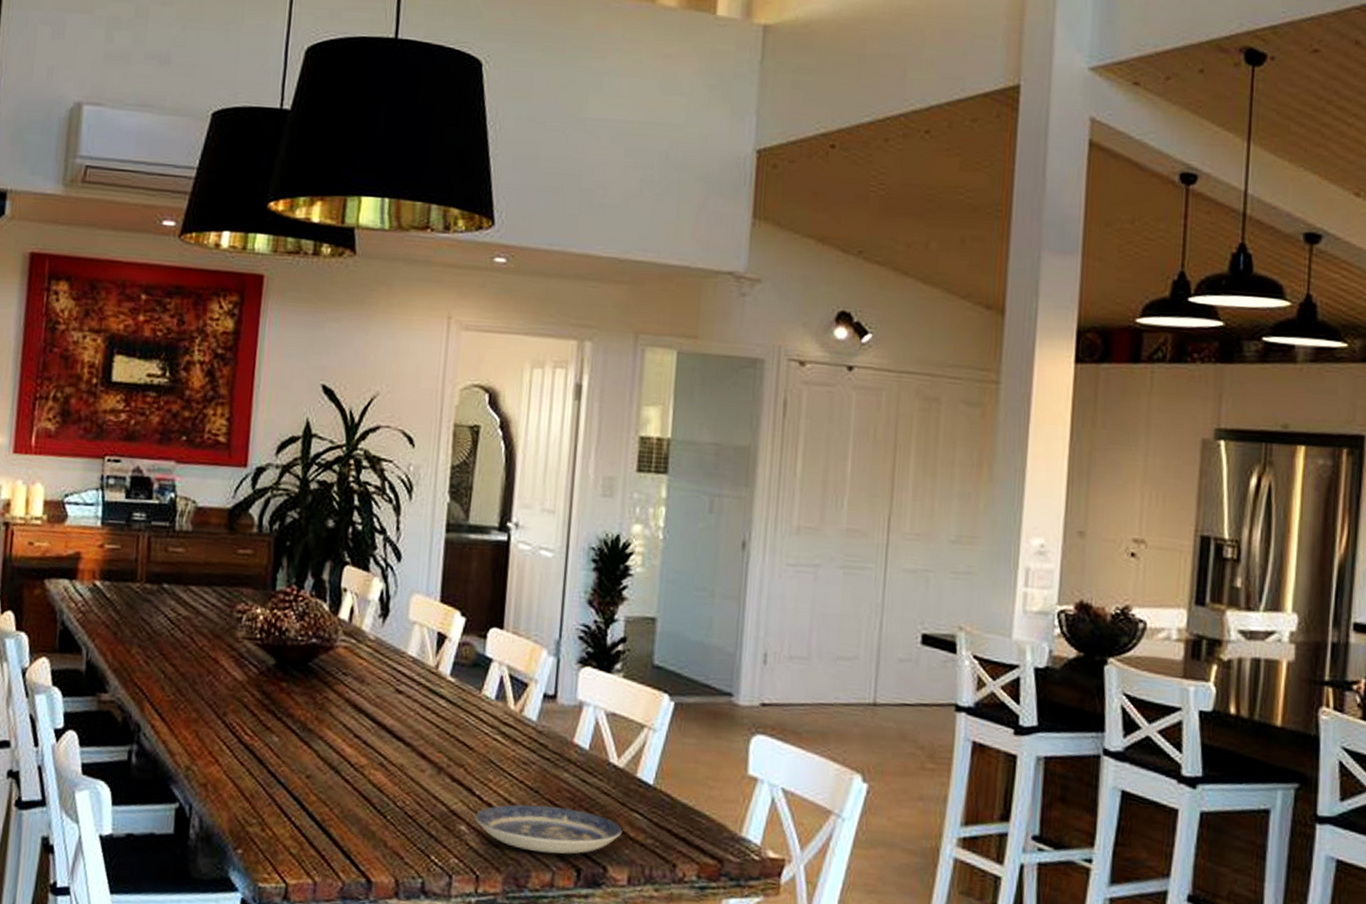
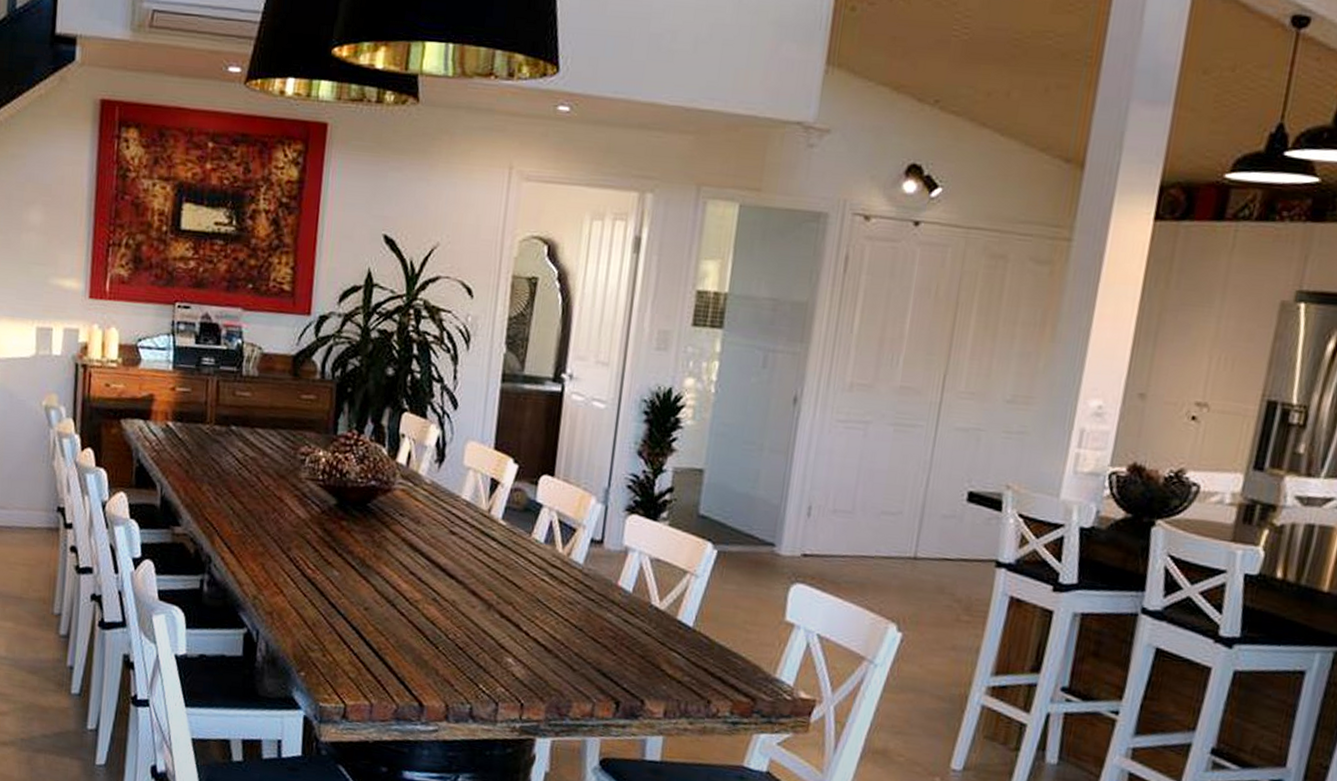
plate: present [475,804,622,854] -> none [521,640,661,688]

